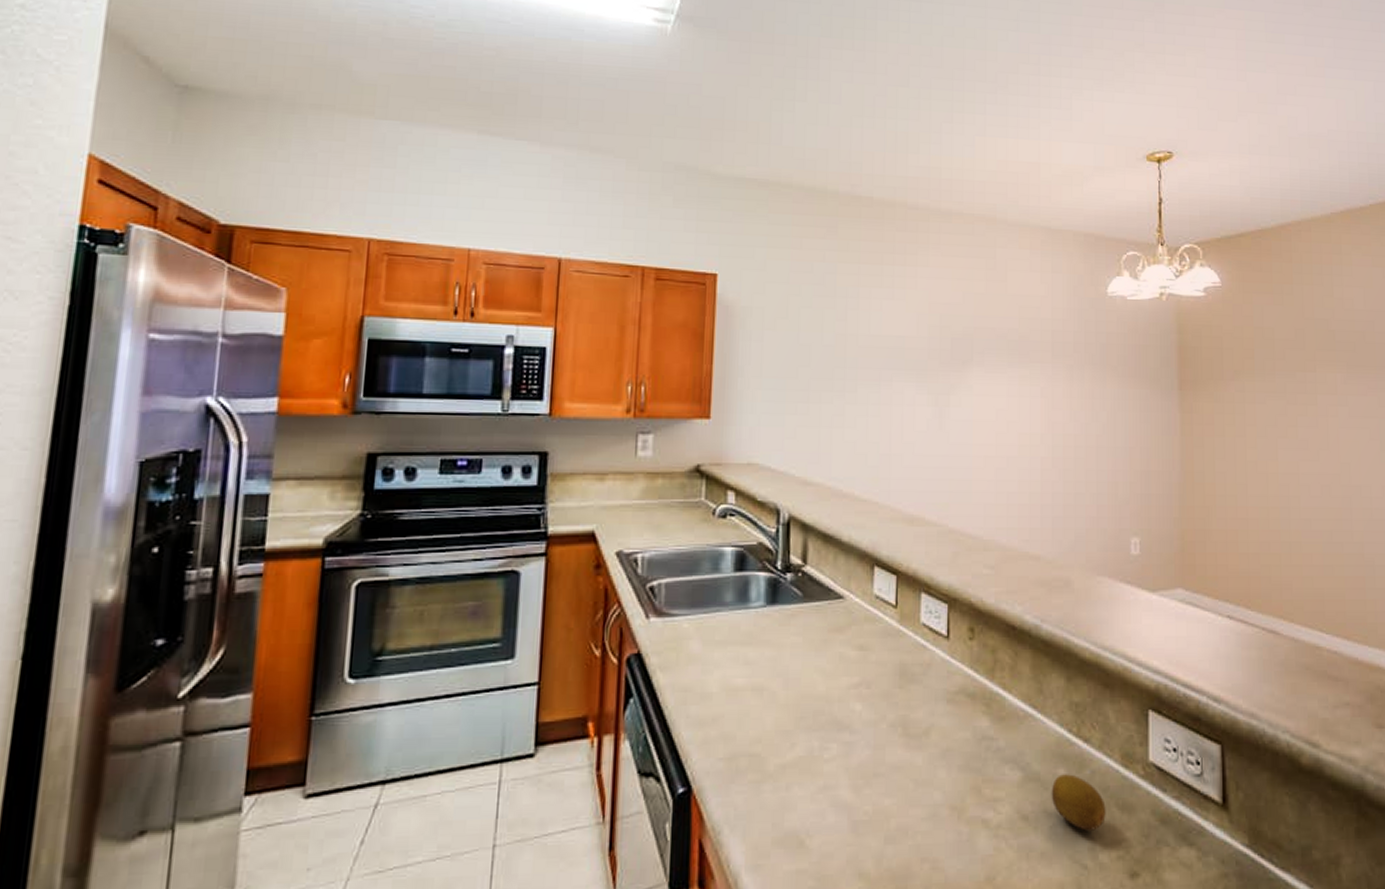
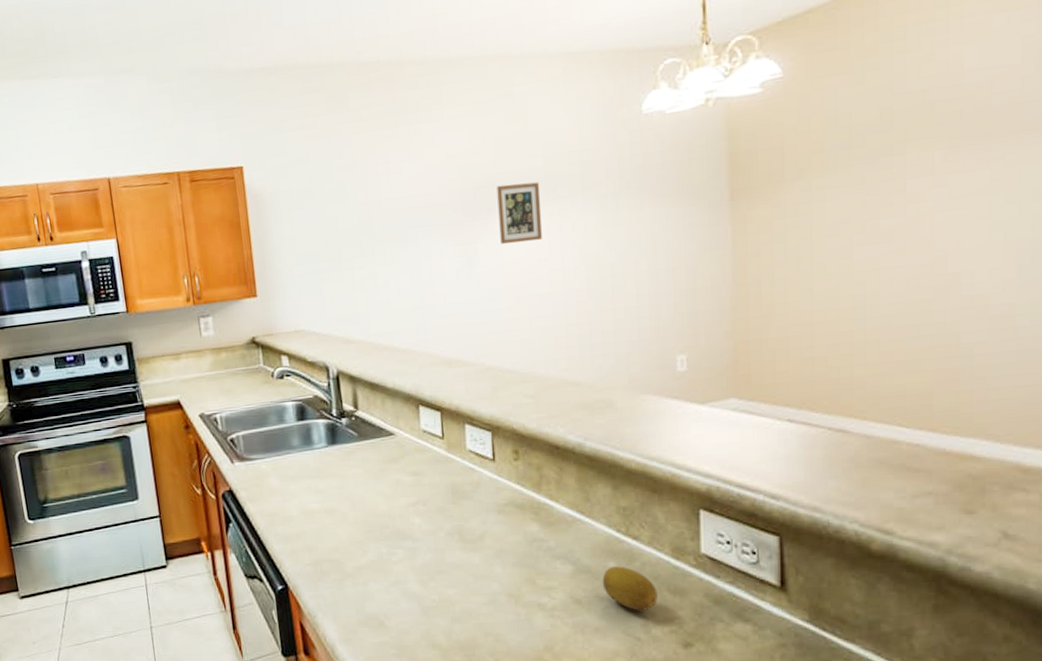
picture frame: none [973,340,1014,400] -> present [496,181,542,244]

